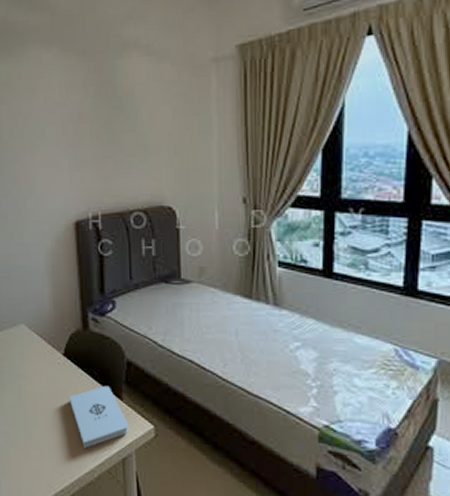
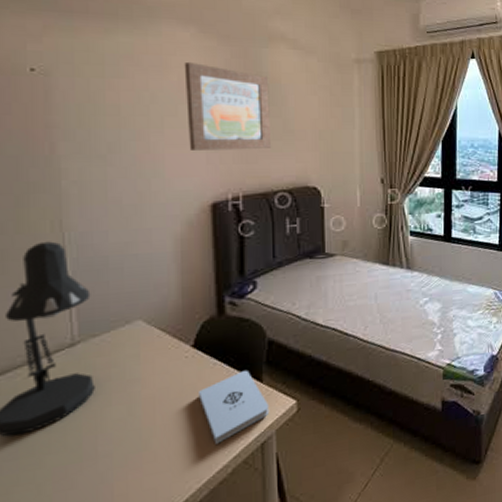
wall art: none [48,82,127,170] -> present [184,61,272,150]

